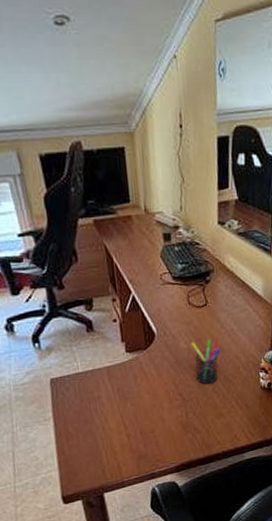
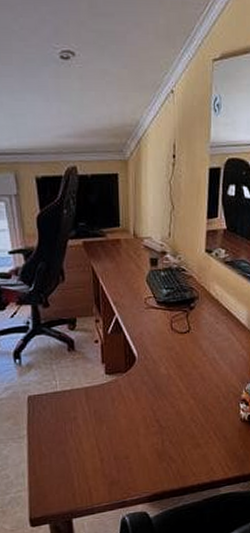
pen holder: present [190,339,221,385] -> none [171,366,202,413]

